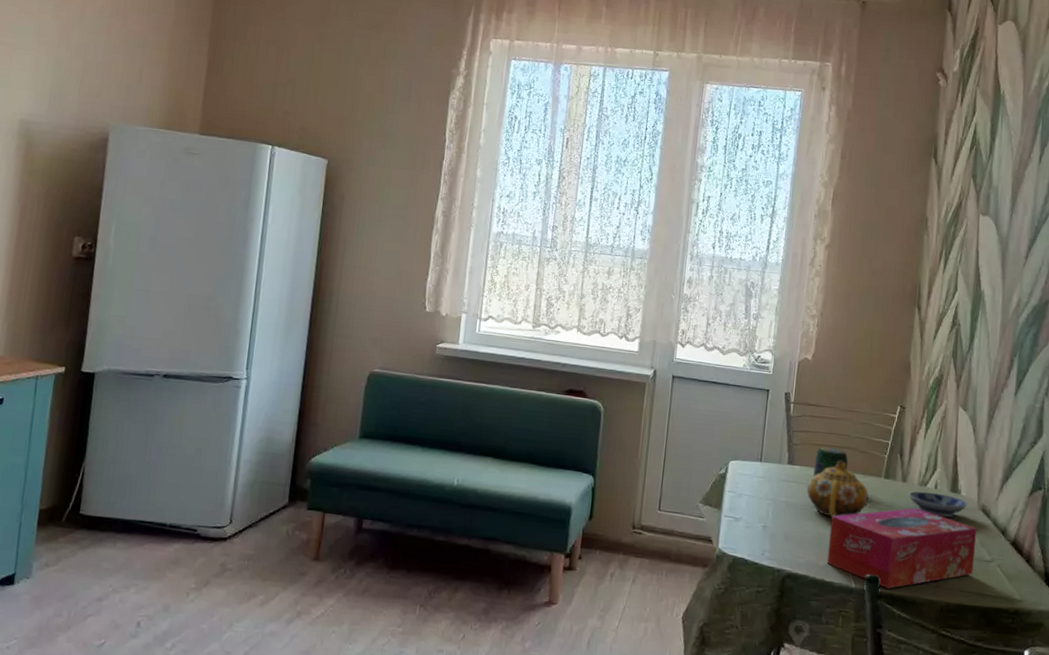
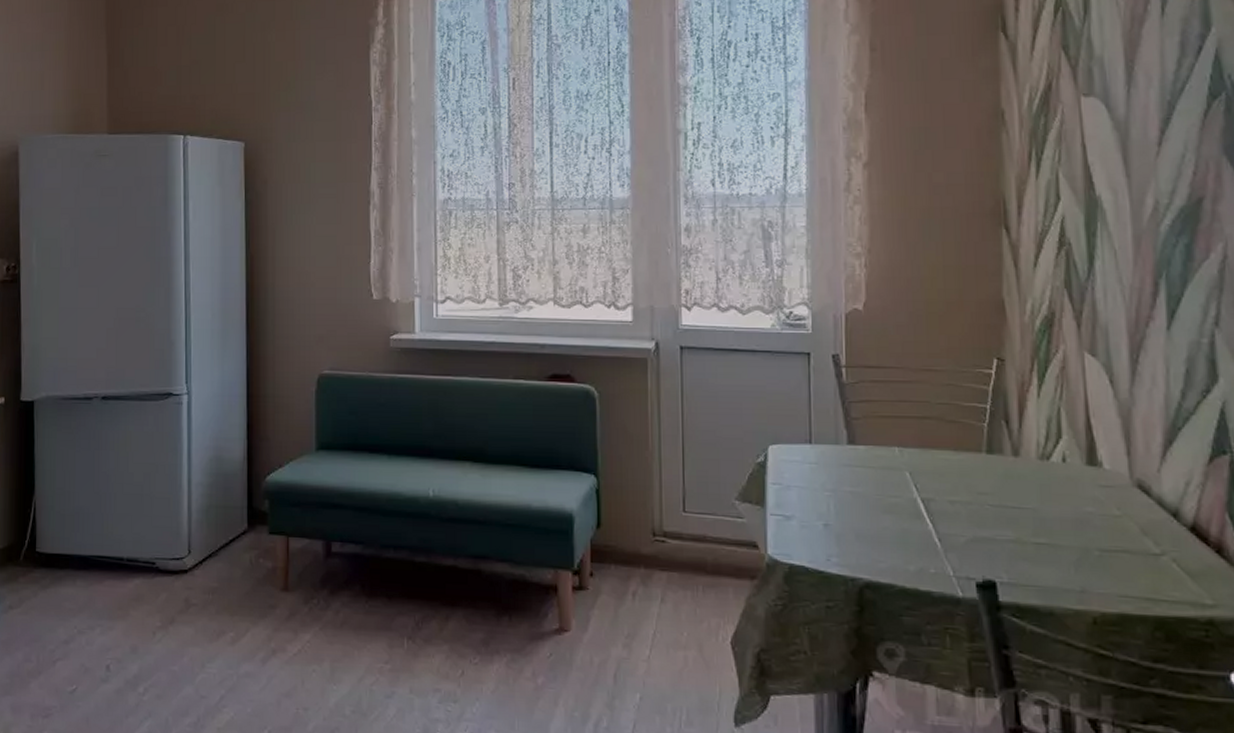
teapot: present [806,460,869,517] -> none [878,434,968,508]
jar: present [813,446,848,478] -> none [884,418,933,459]
tissue box: present [826,508,977,589] -> none [917,489,1136,597]
bowl: present [909,491,968,517] -> none [1025,467,1115,499]

